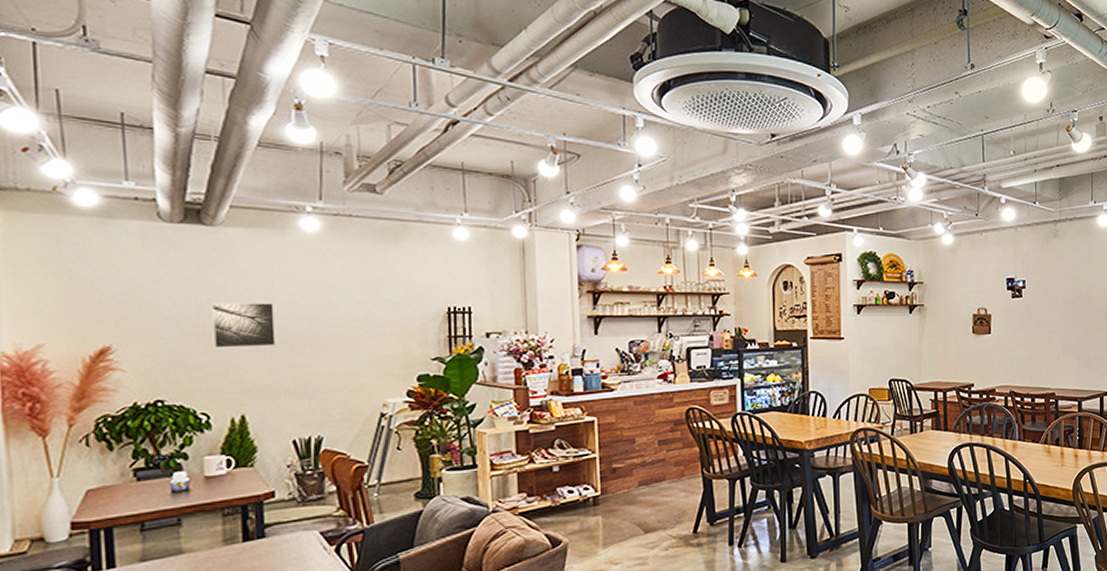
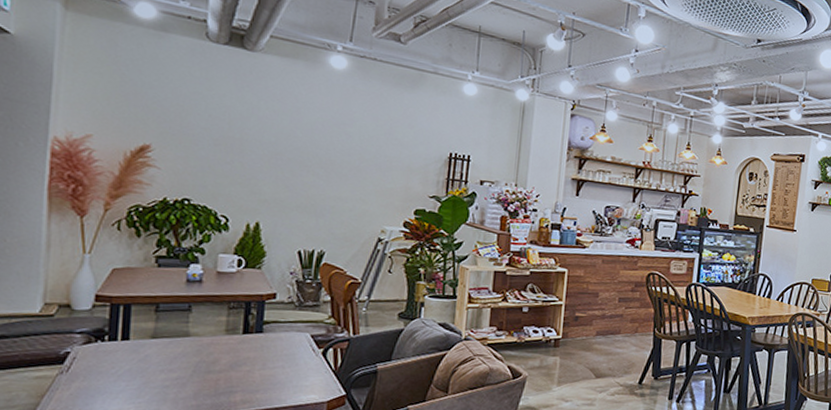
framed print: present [211,302,276,348] -> none [240,120,298,166]

